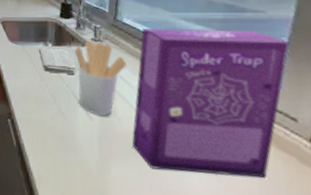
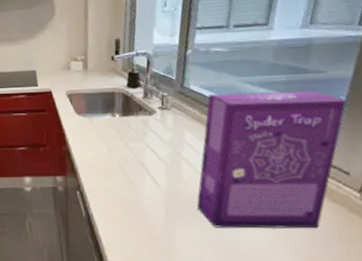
washcloth: present [38,47,76,74] -> none [106,119,144,144]
utensil holder: present [74,40,128,116] -> none [142,109,194,181]

